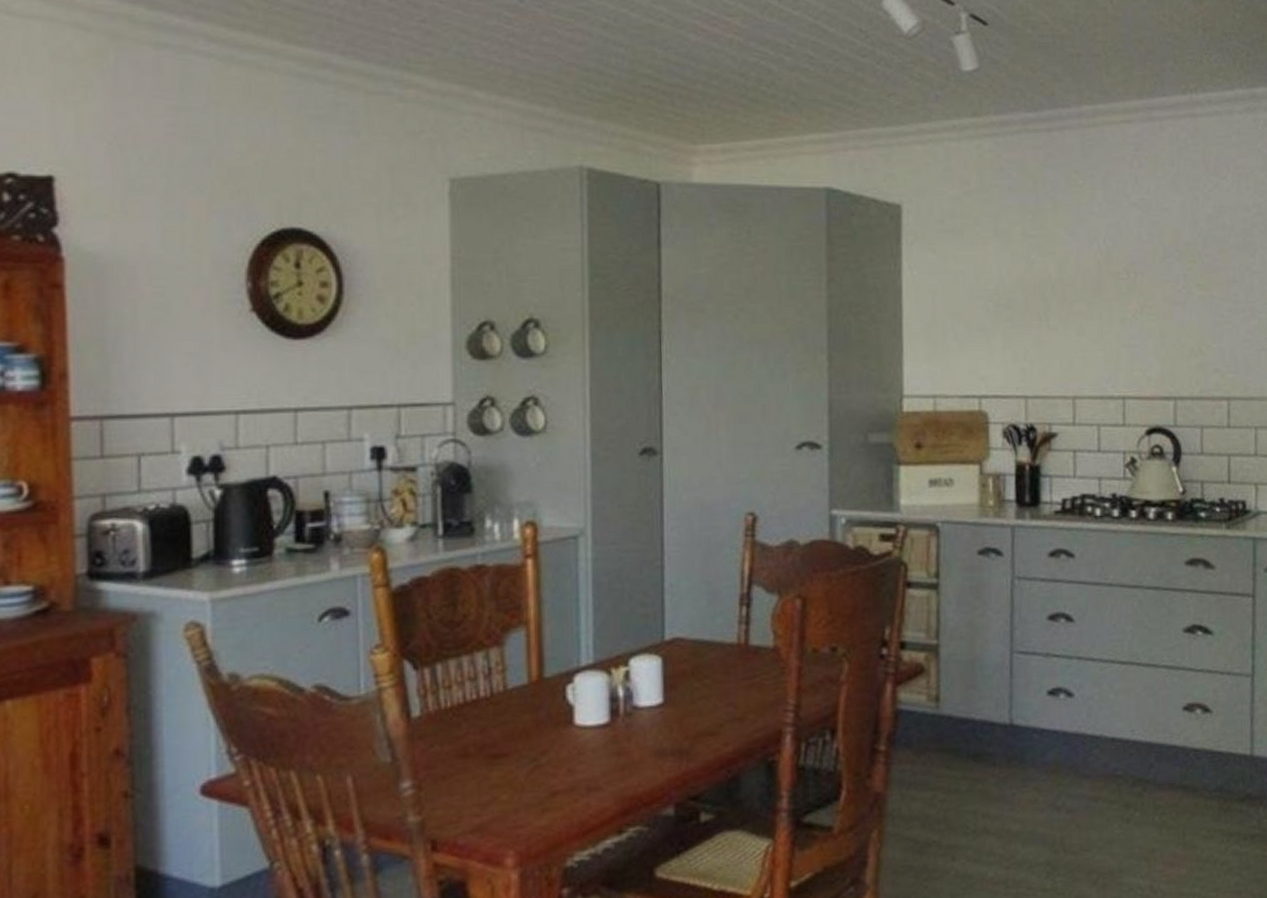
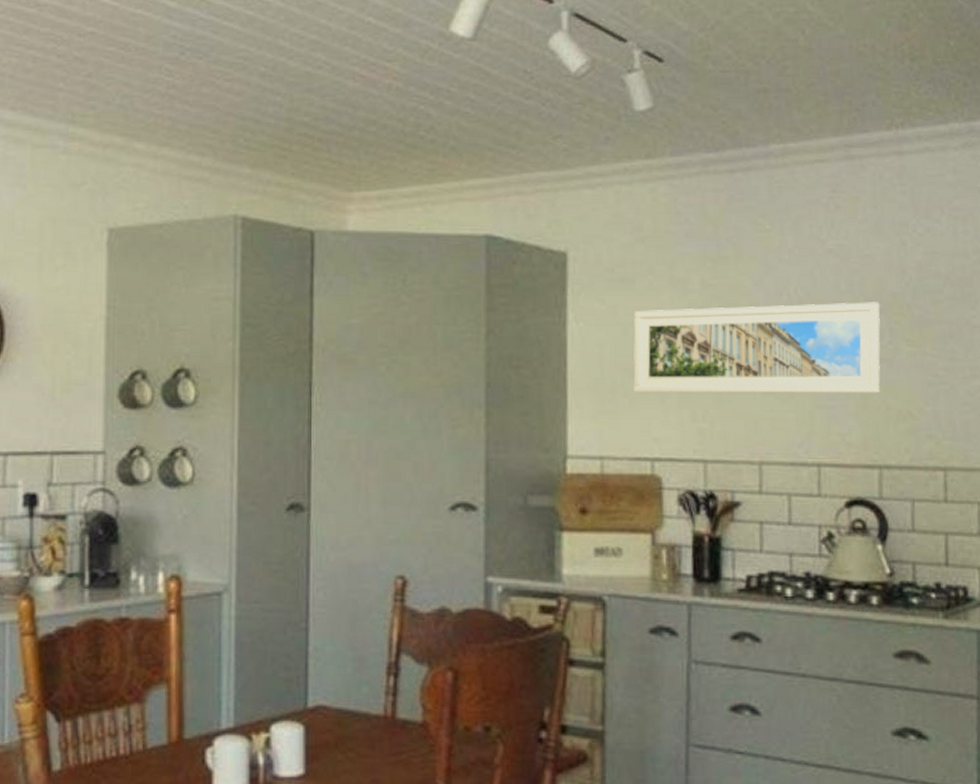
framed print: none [962,251,1176,335] -> present [633,302,881,393]

